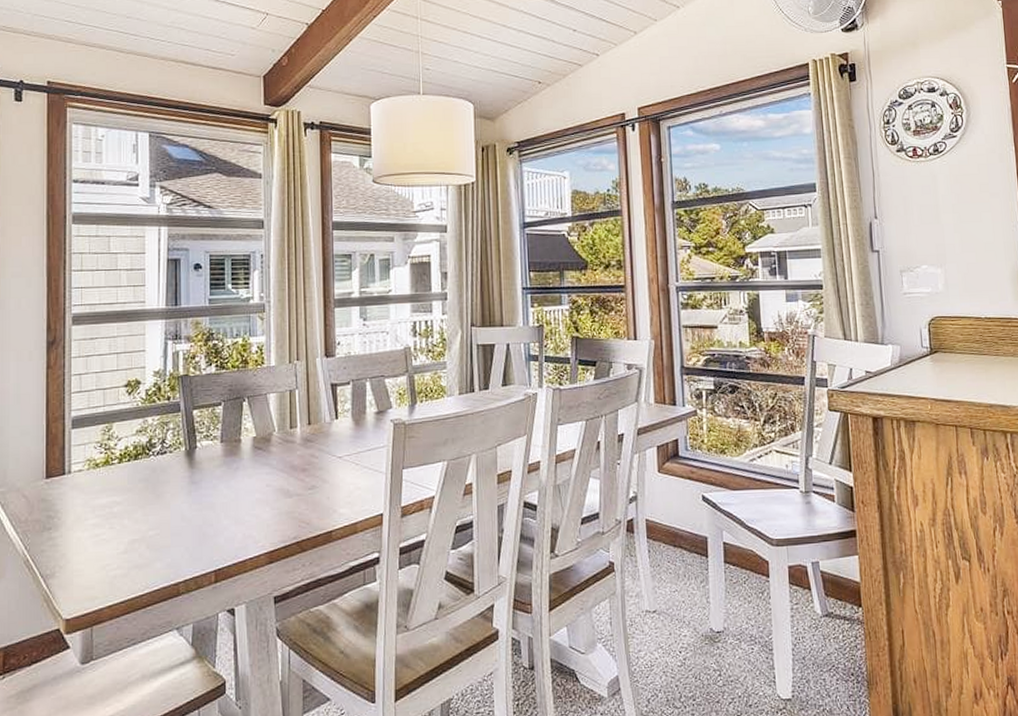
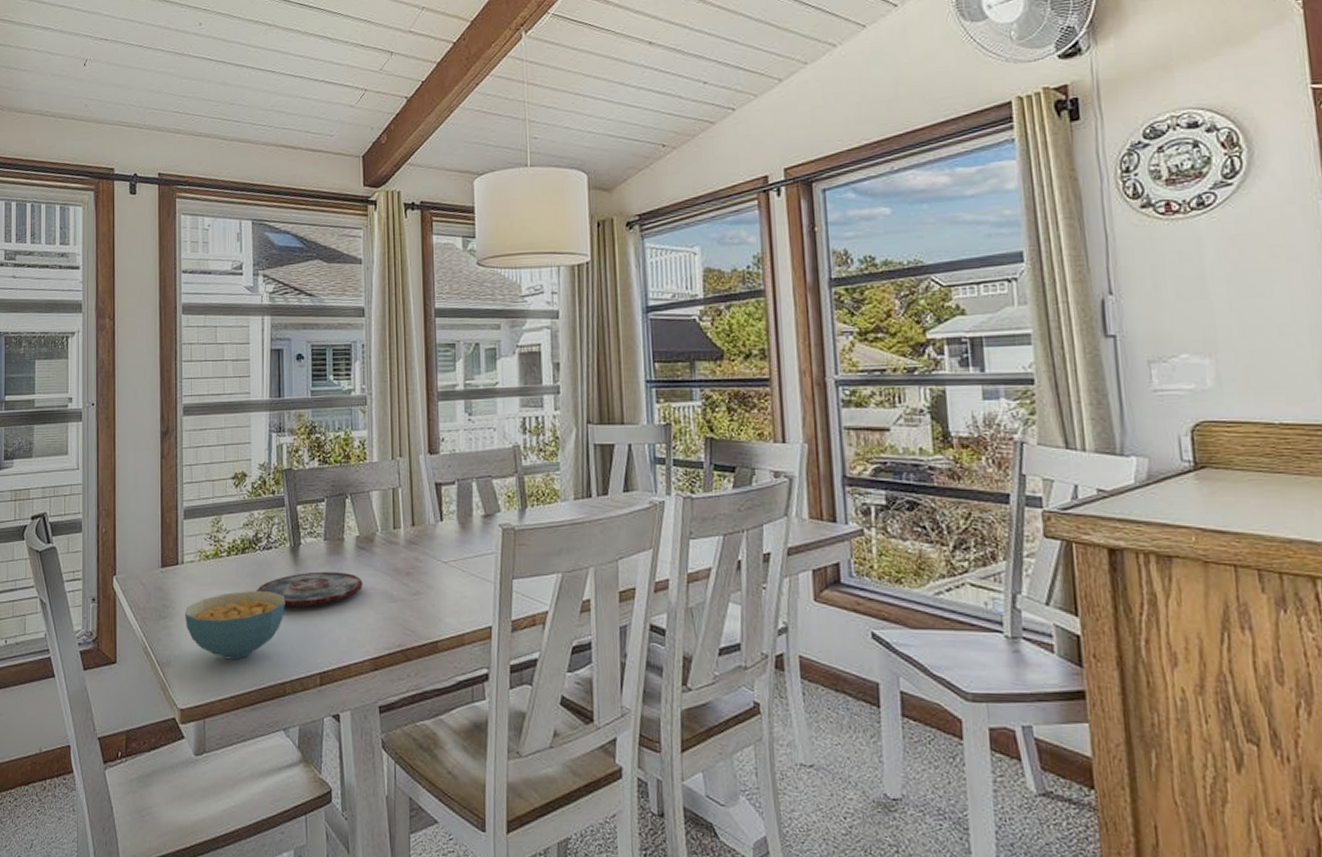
cereal bowl: none [71,495,180,566] -> present [184,591,285,660]
plate: none [149,472,259,509] -> present [256,571,363,607]

